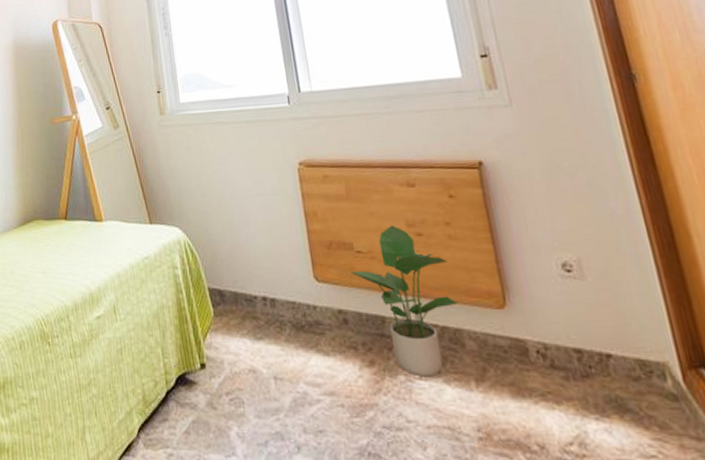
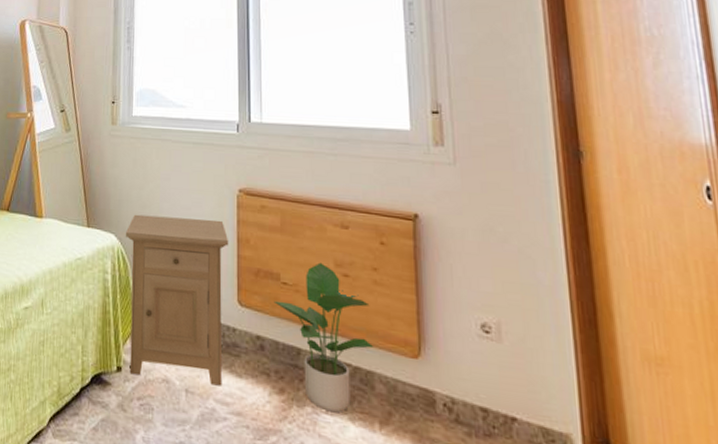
nightstand: none [189,197,311,370] -> present [125,214,229,386]

